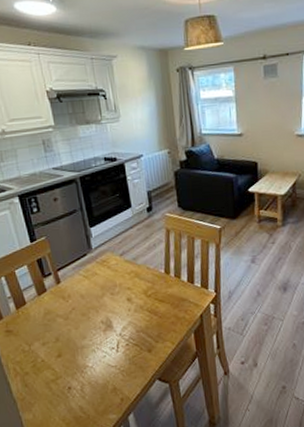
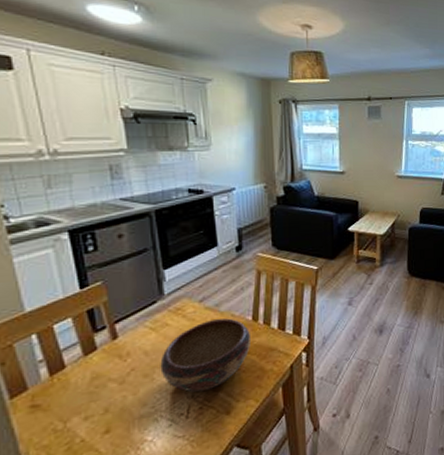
decorative bowl: none [93,270,165,331] -> present [160,318,252,393]

